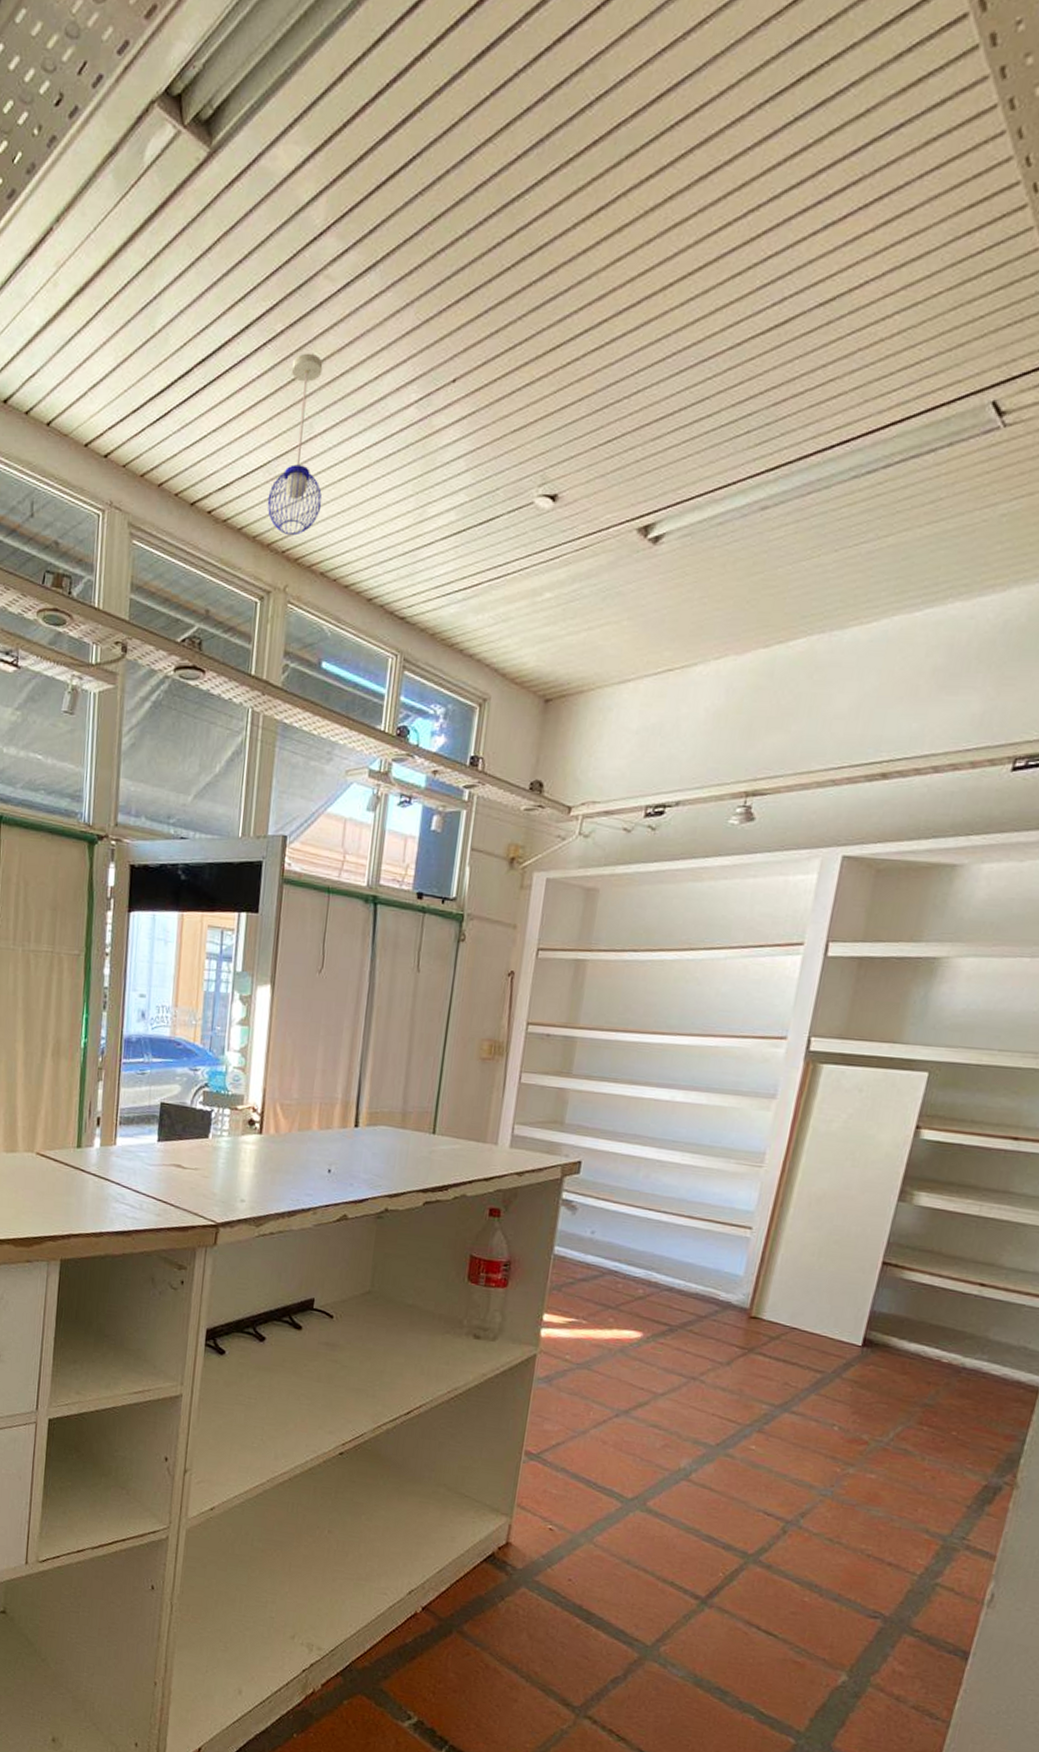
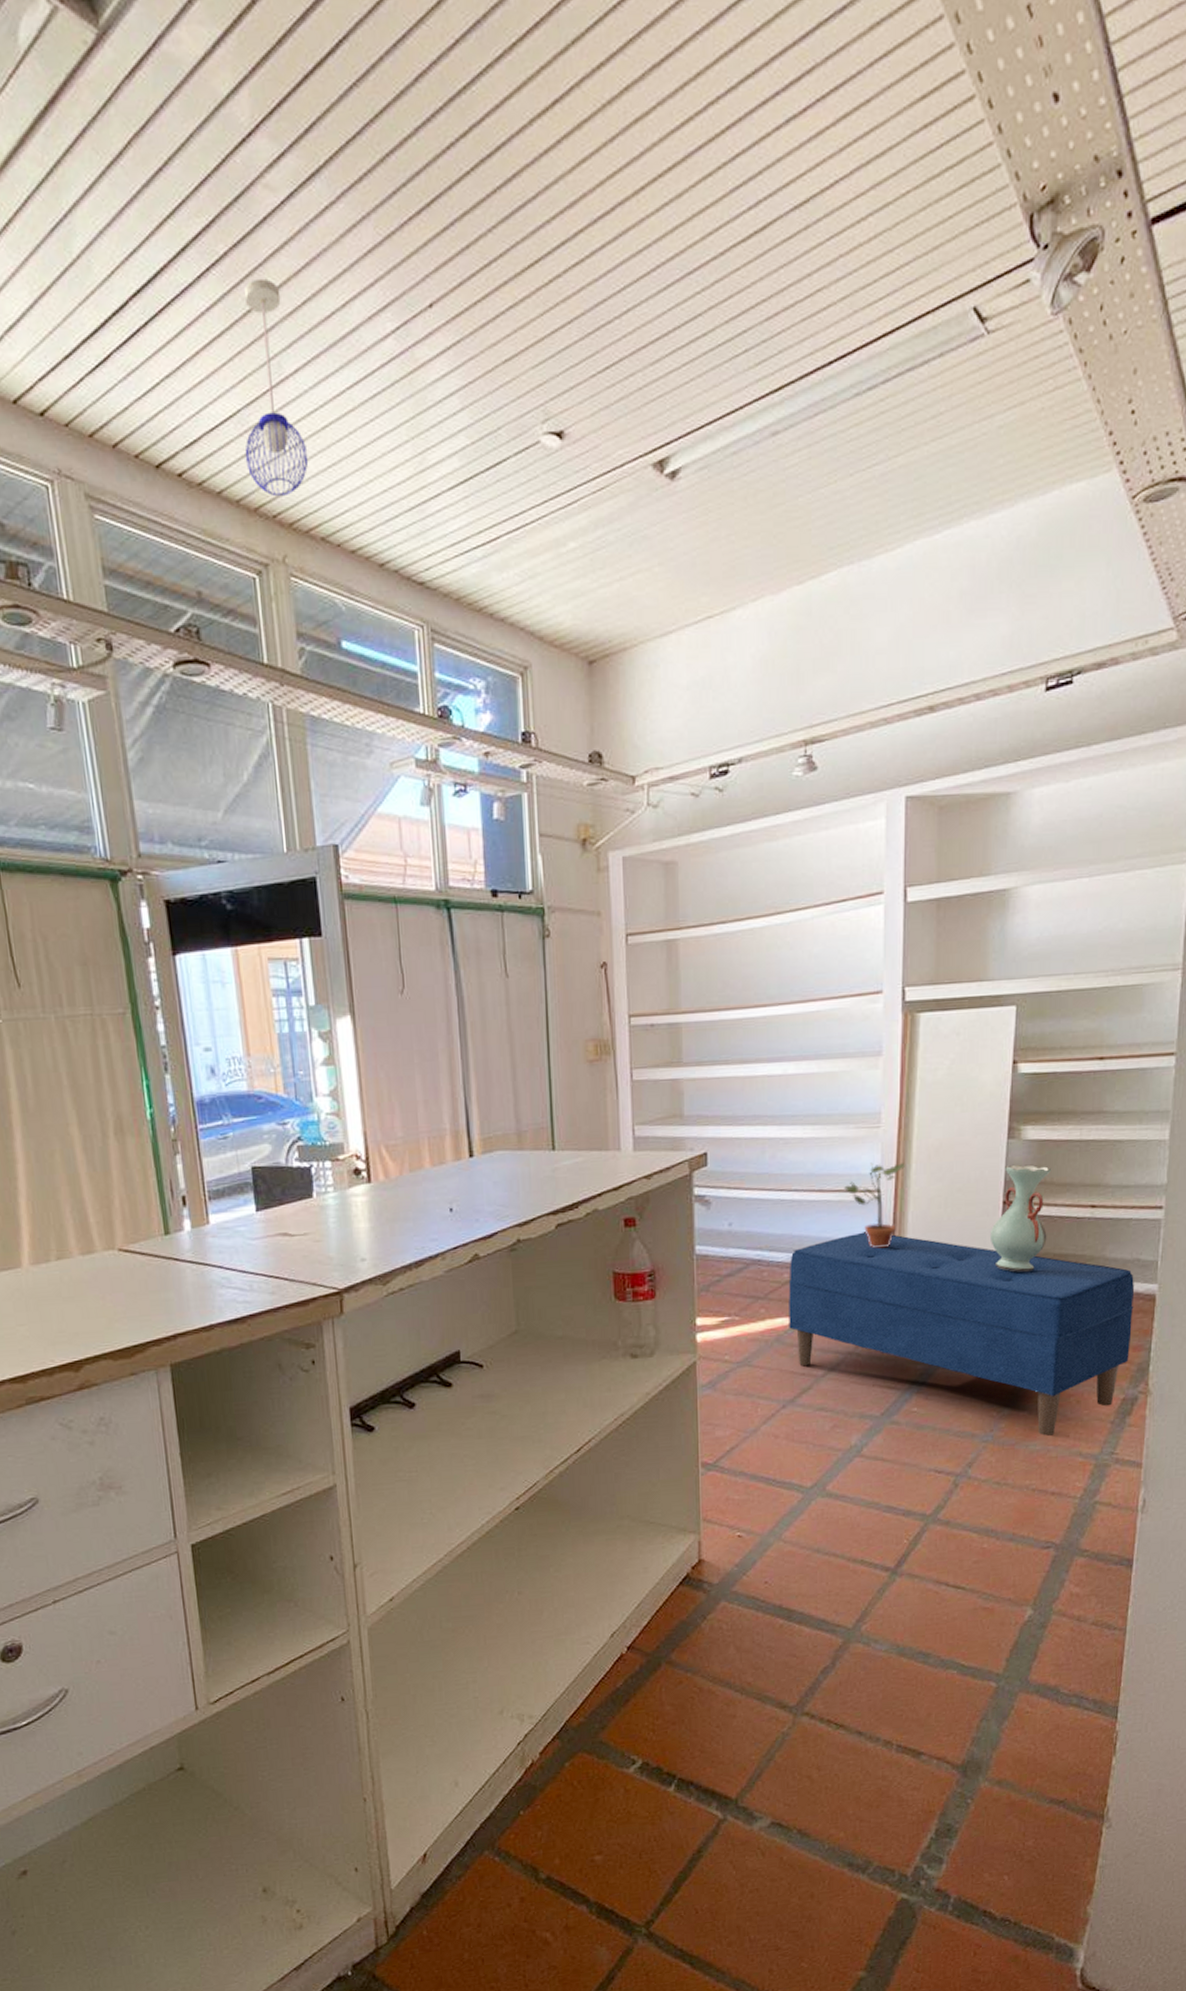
bench: none [635,1264,1018,1506] -> present [788,1232,1134,1436]
potted plant: none [715,1199,783,1284] -> present [844,1162,905,1248]
decorative vase: none [862,1227,942,1337] -> present [989,1164,1052,1272]

